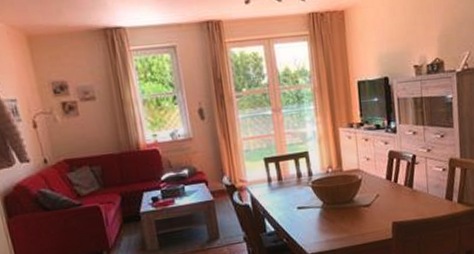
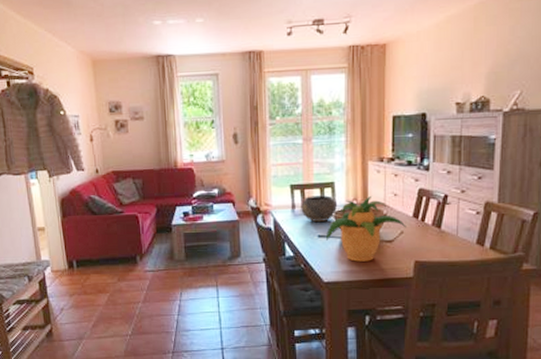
bowl: none [277,165,313,195] -> present [301,195,337,223]
potted plant: none [304,162,381,230] -> present [325,195,406,262]

